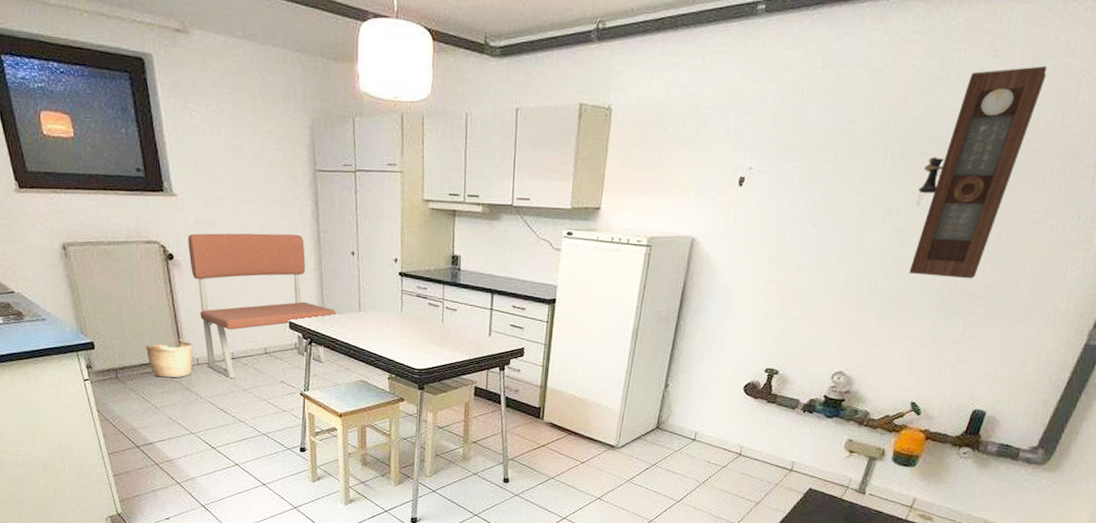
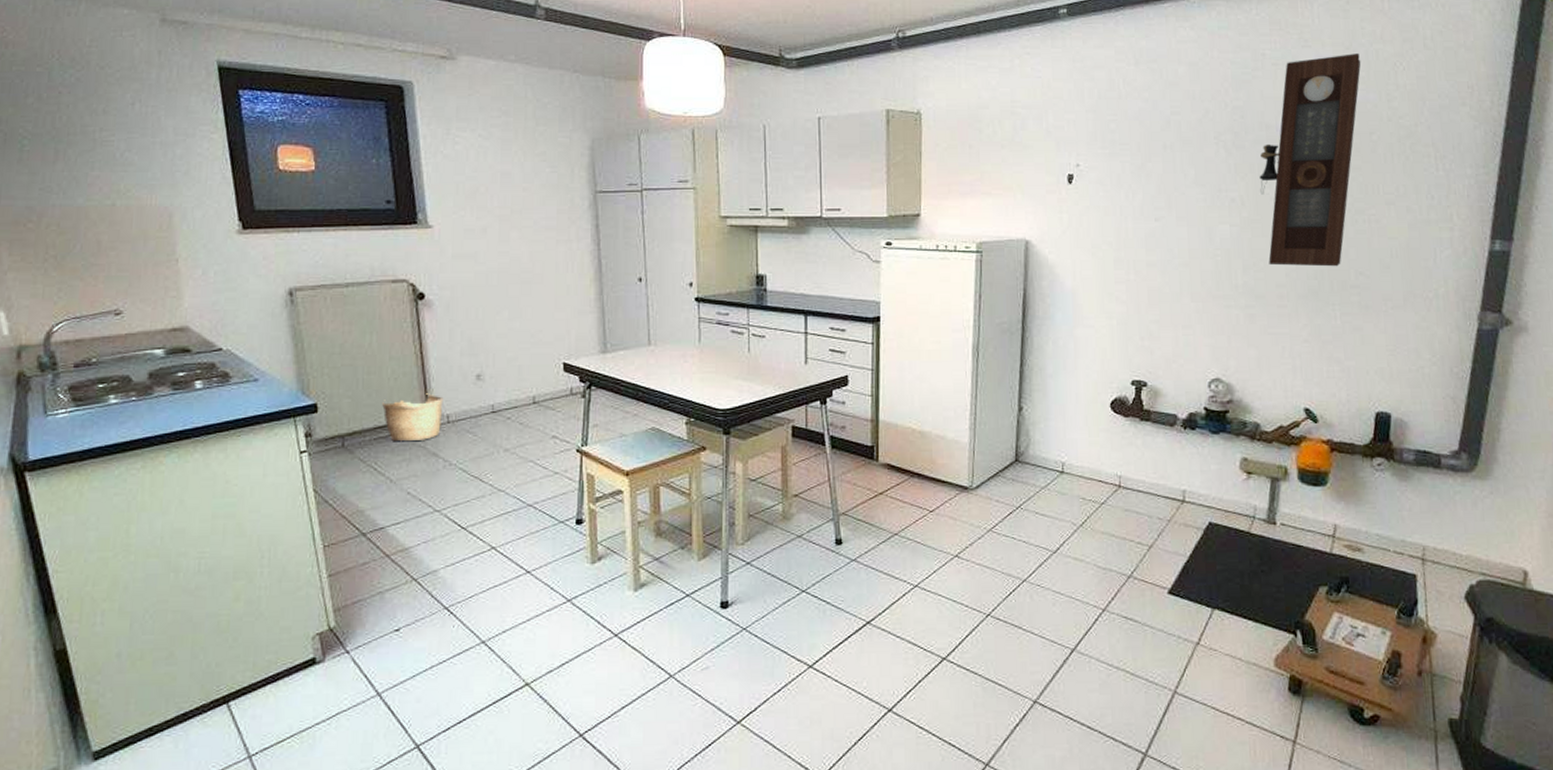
bench: present [188,233,336,379] -> none [443,262,621,438]

